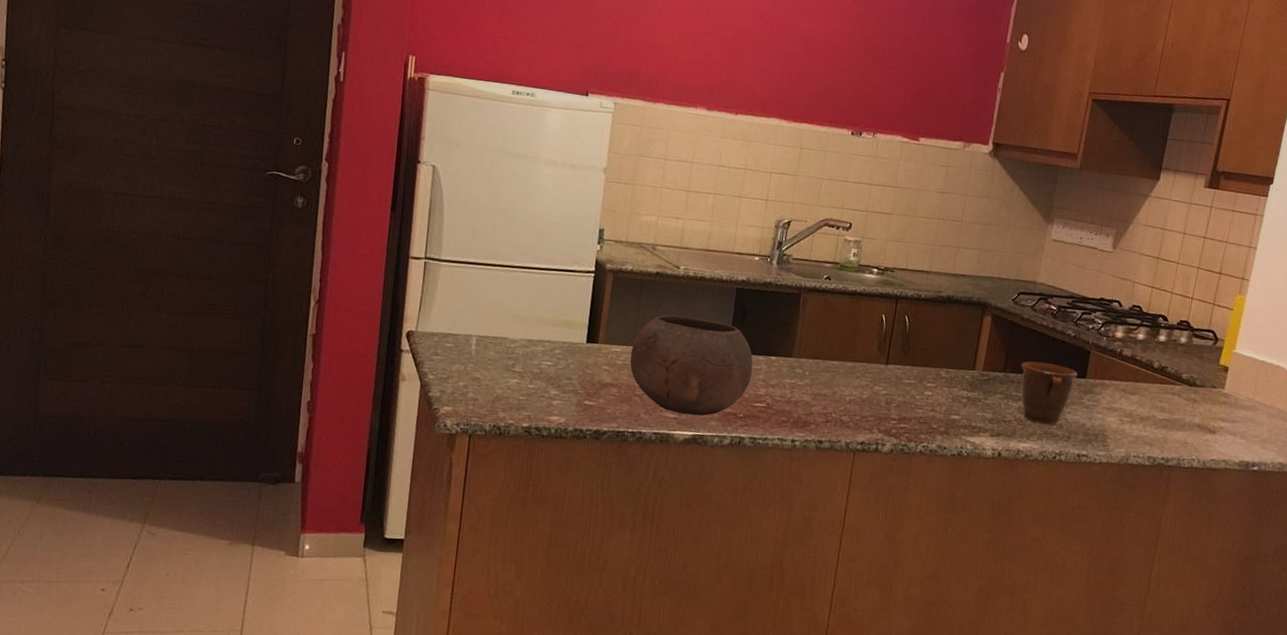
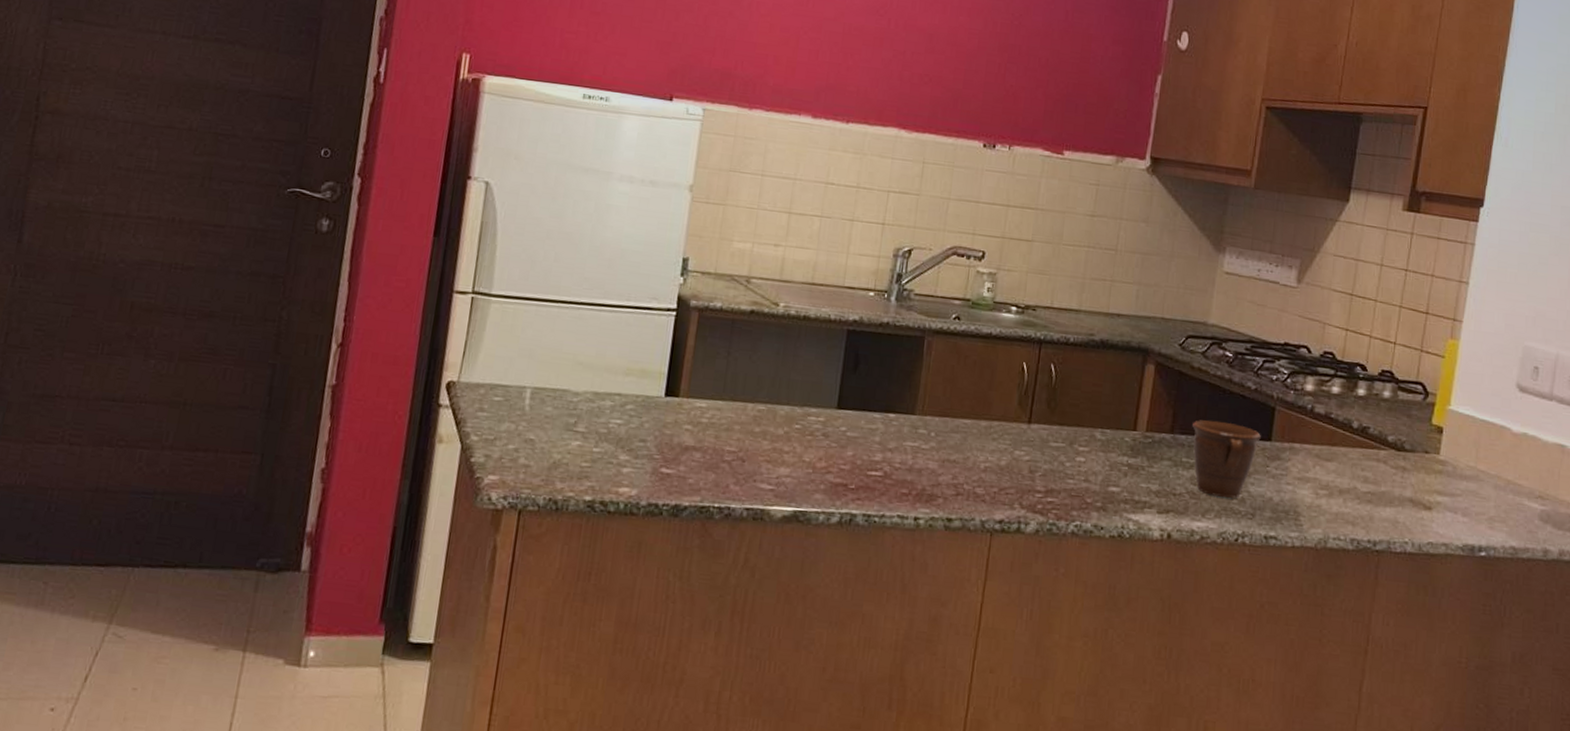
bowl: present [630,314,753,416] -> none [717,362,867,487]

